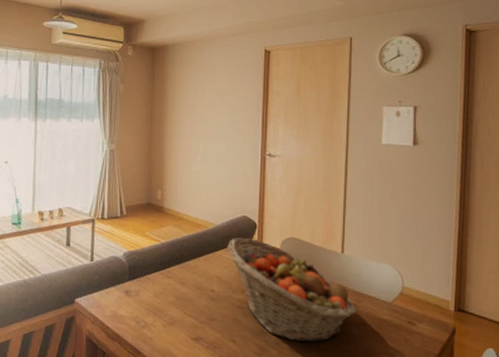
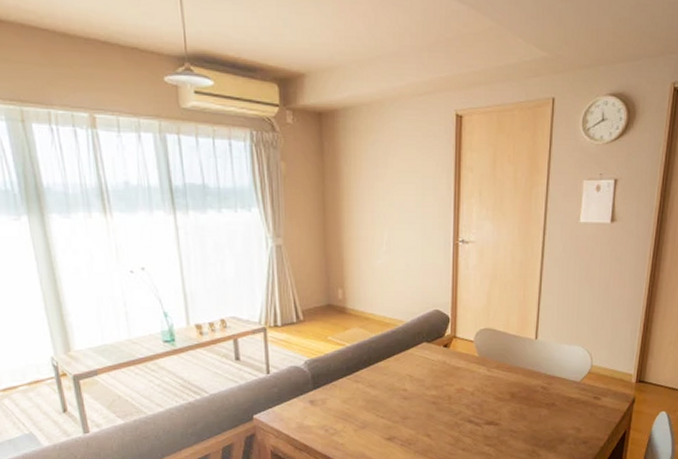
fruit basket: present [227,237,356,343] -> none [419,333,547,428]

